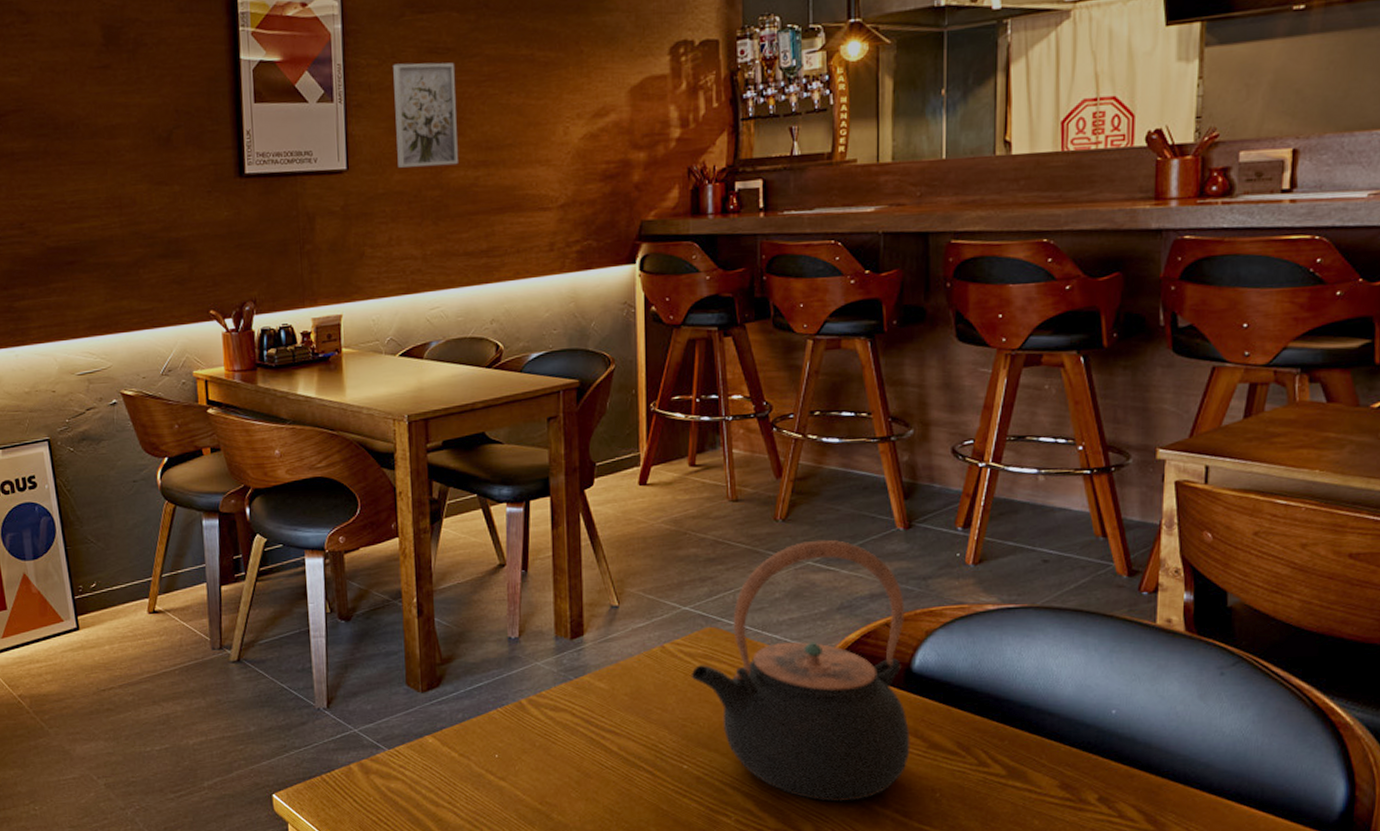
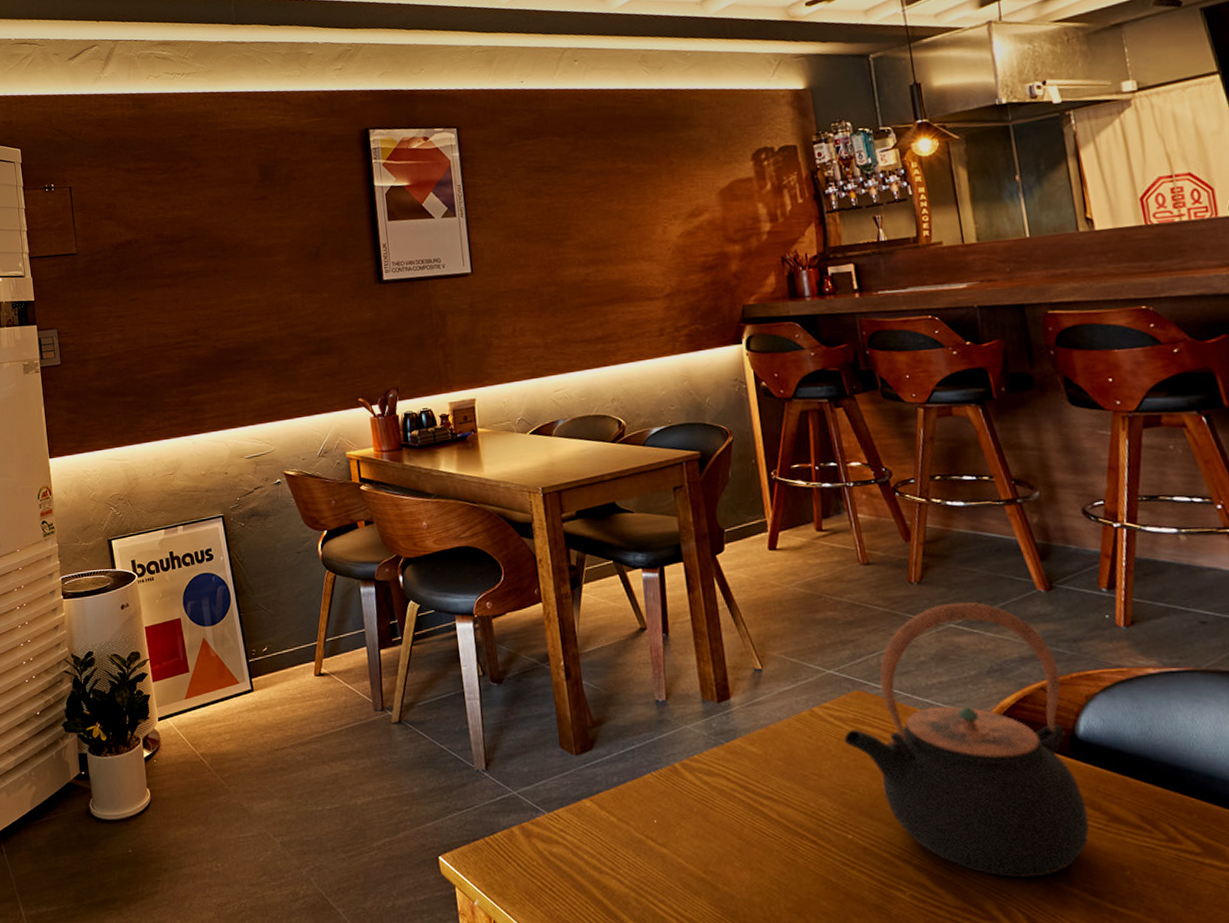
wall art: present [393,62,458,168] -> none [506,178,570,269]

